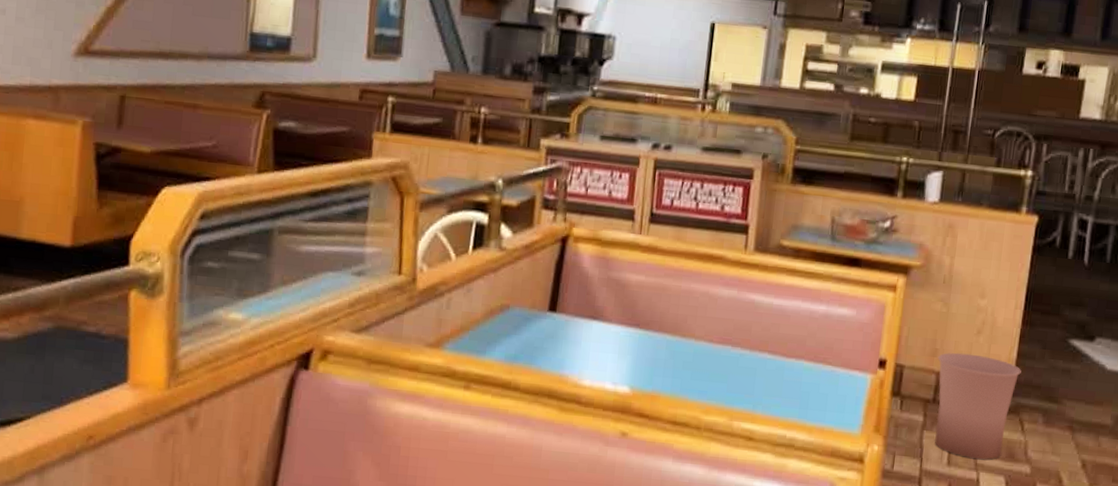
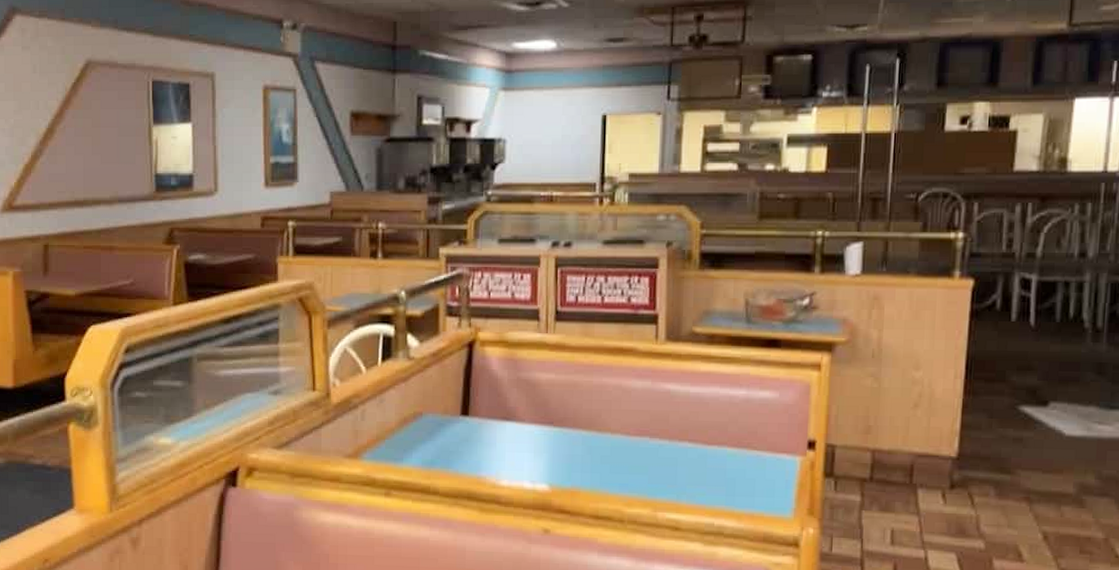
waste bin: present [934,352,1021,460] -> none [872,428,967,537]

